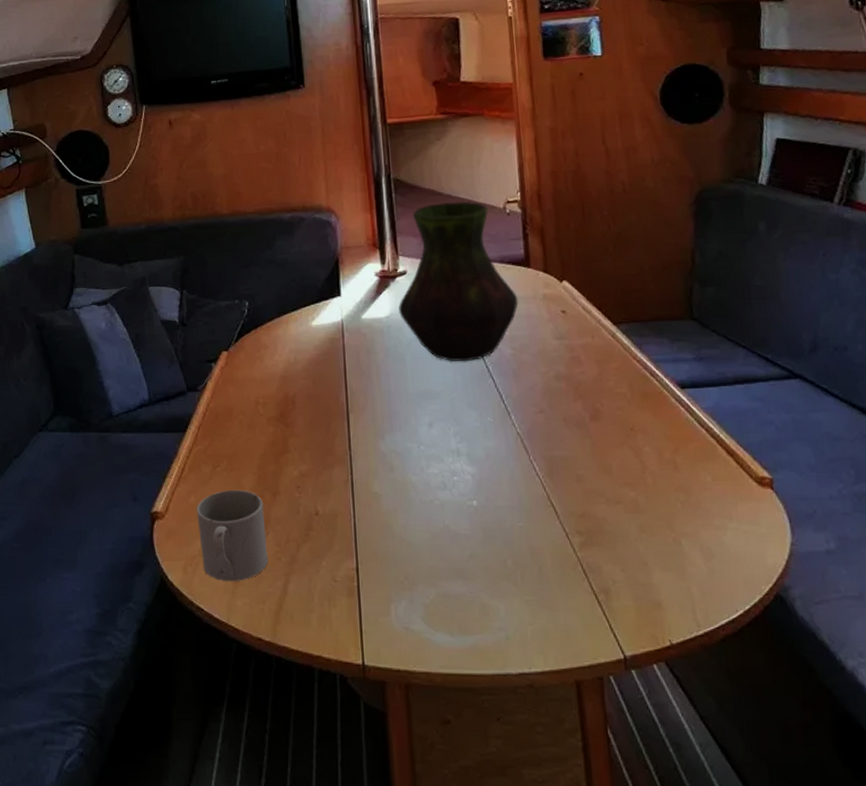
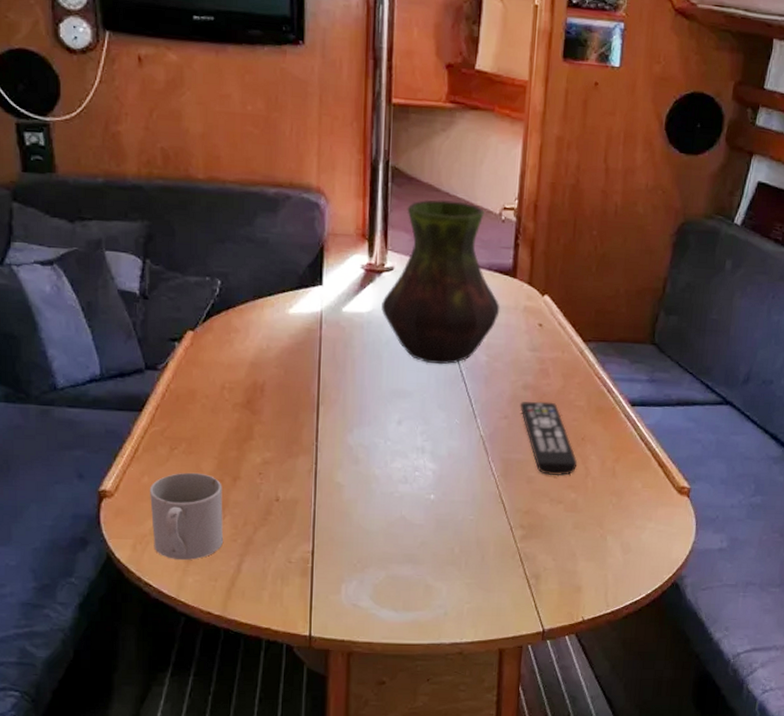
remote control: none [555,391,631,473] -> present [520,401,578,476]

